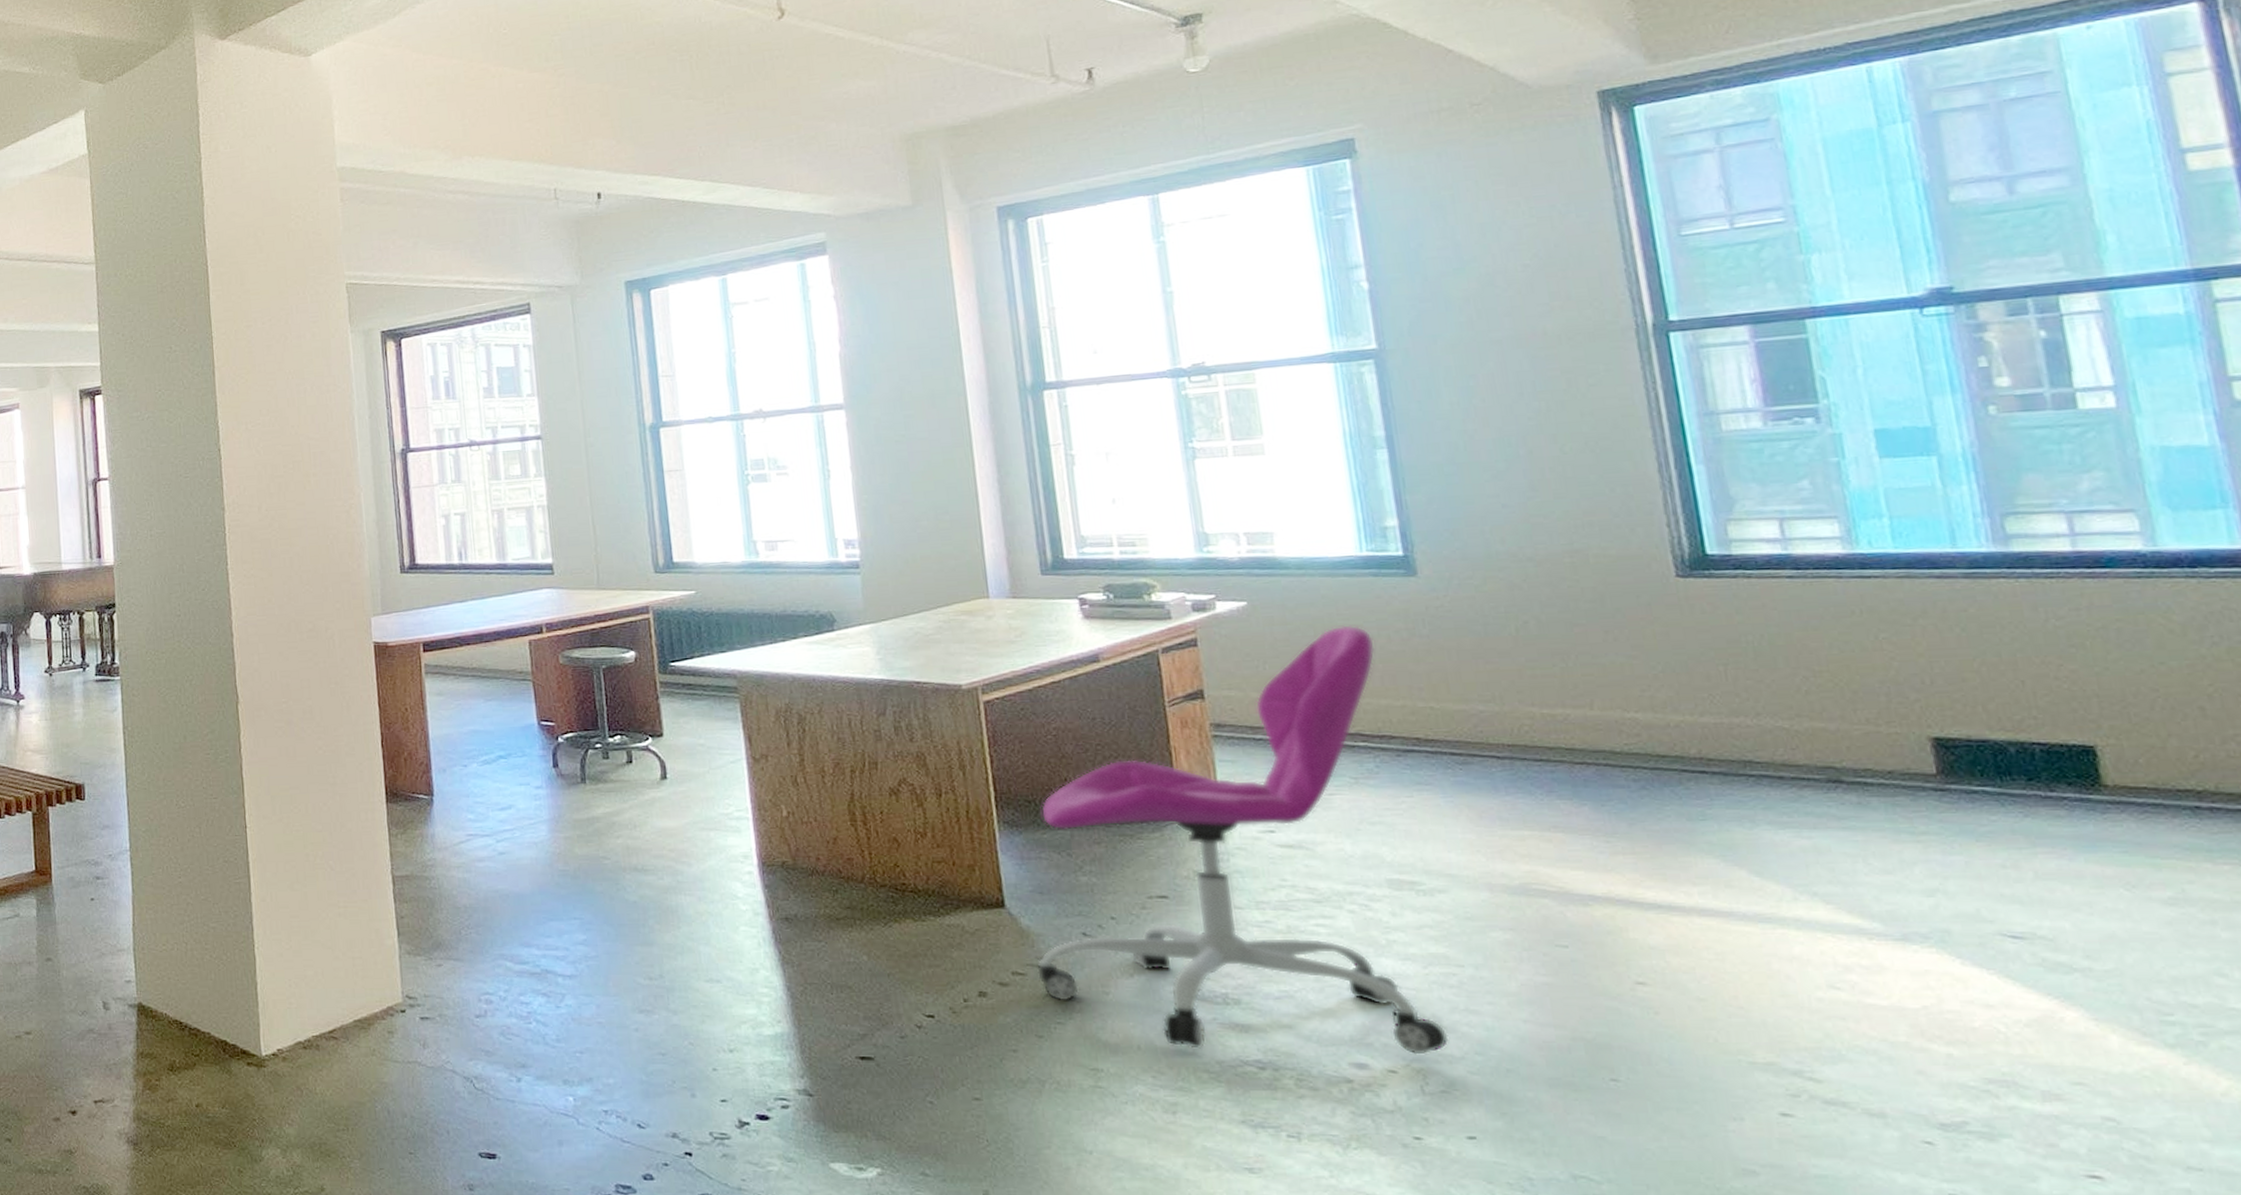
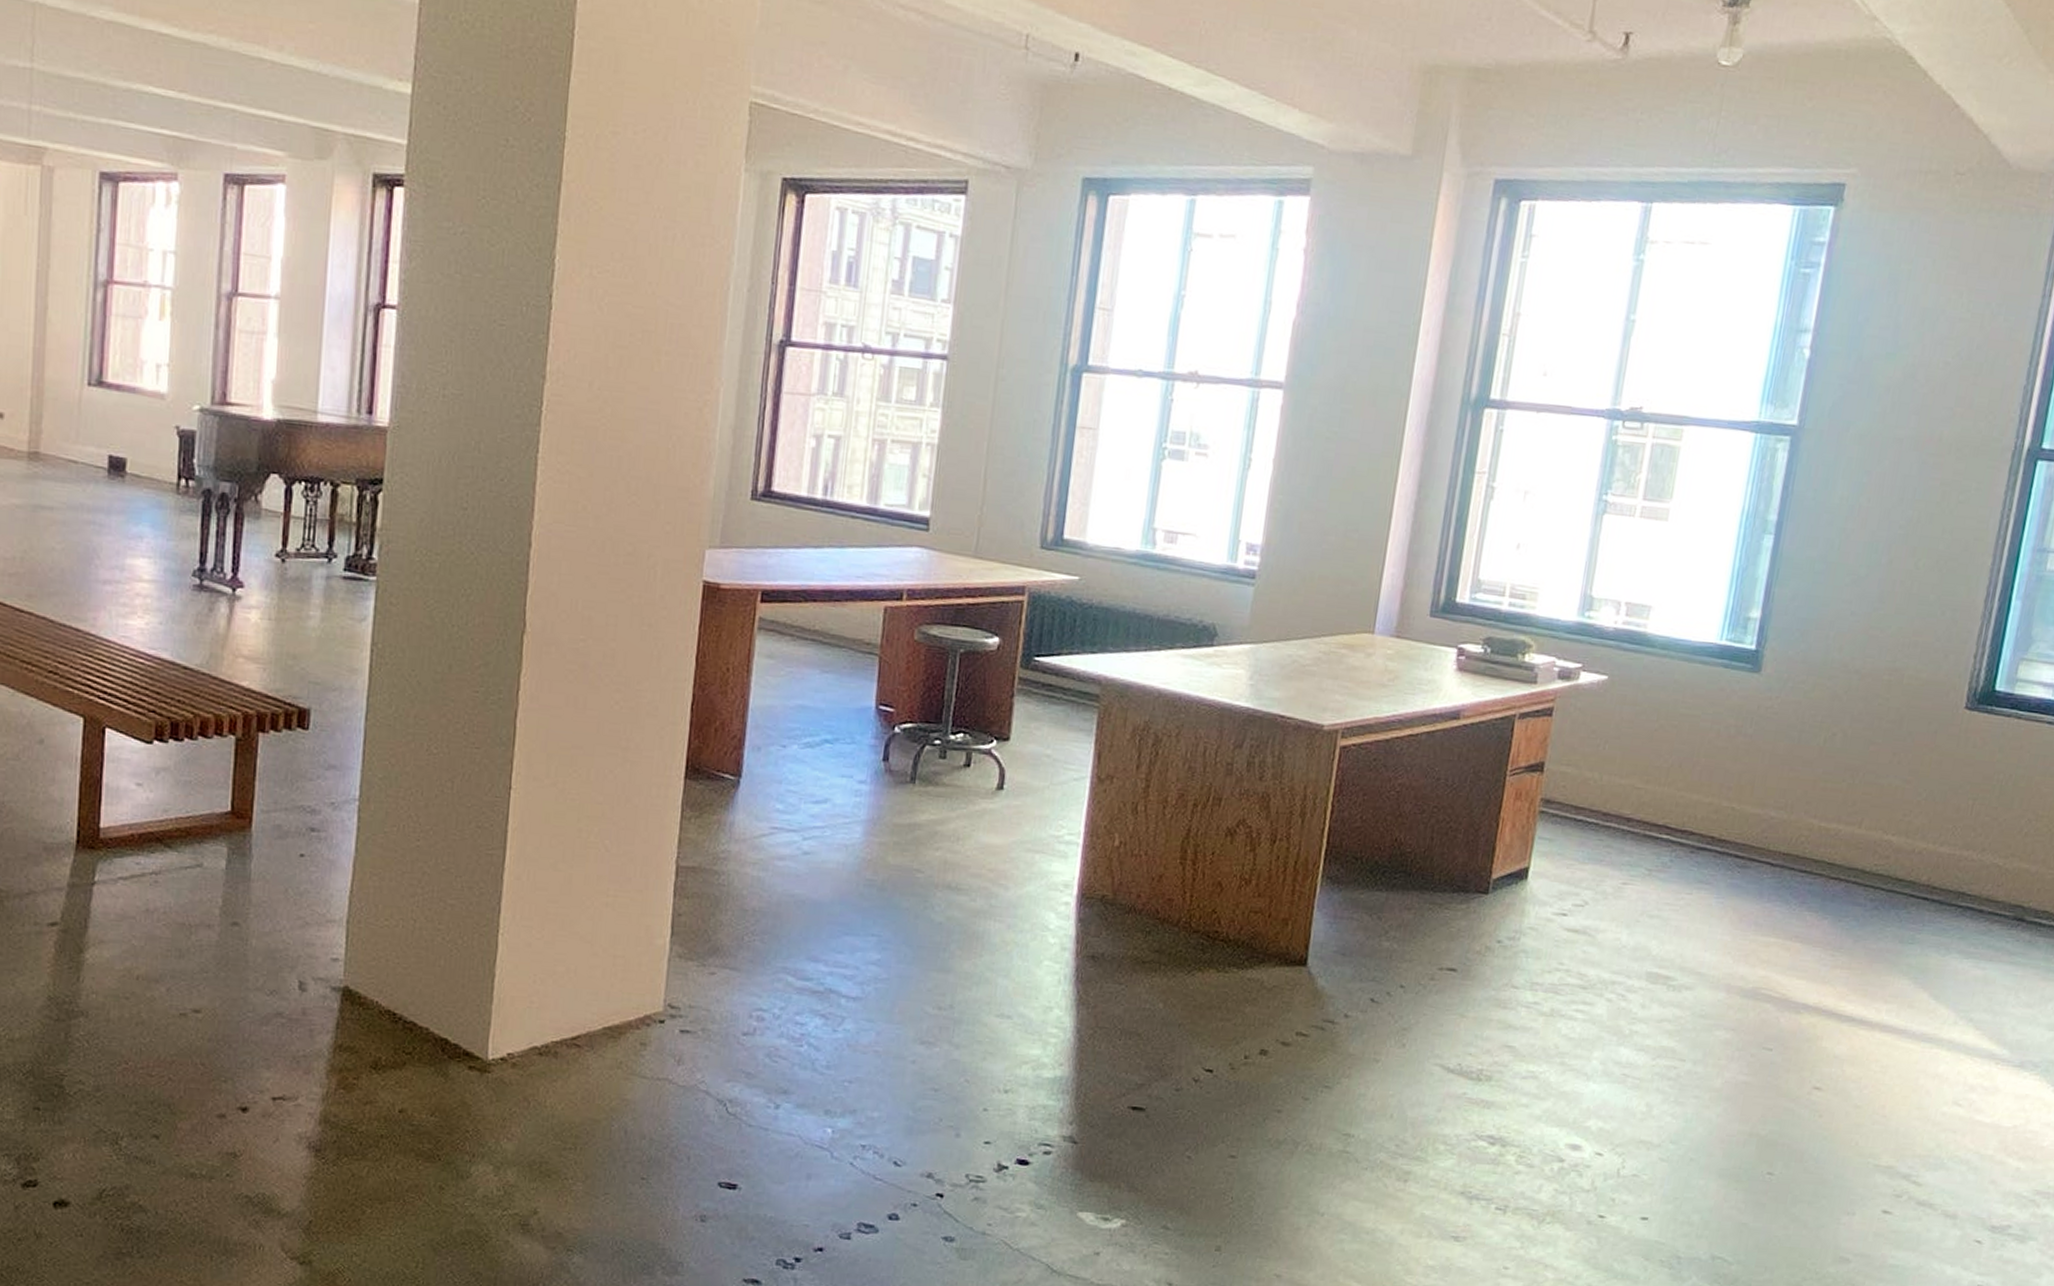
office chair: present [1037,625,1449,1055] -> none [1319,713,1706,1141]

